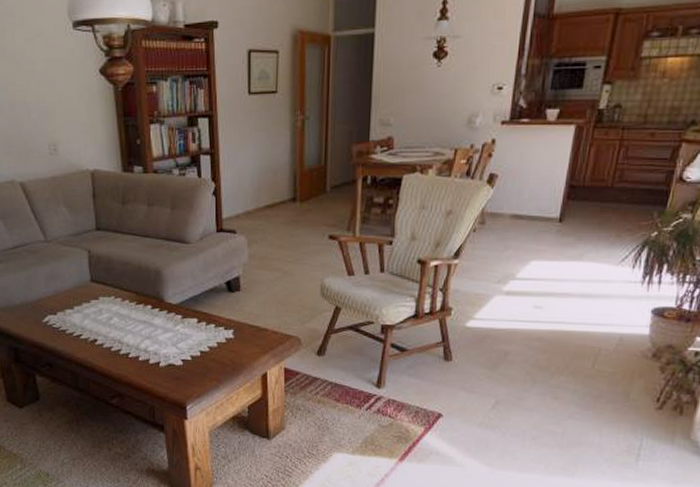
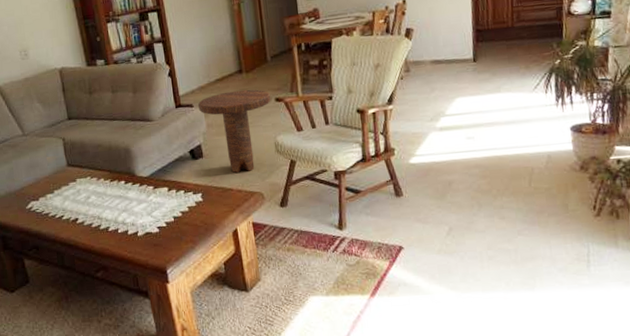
side table: none [242,221,325,313] -> present [198,89,271,173]

